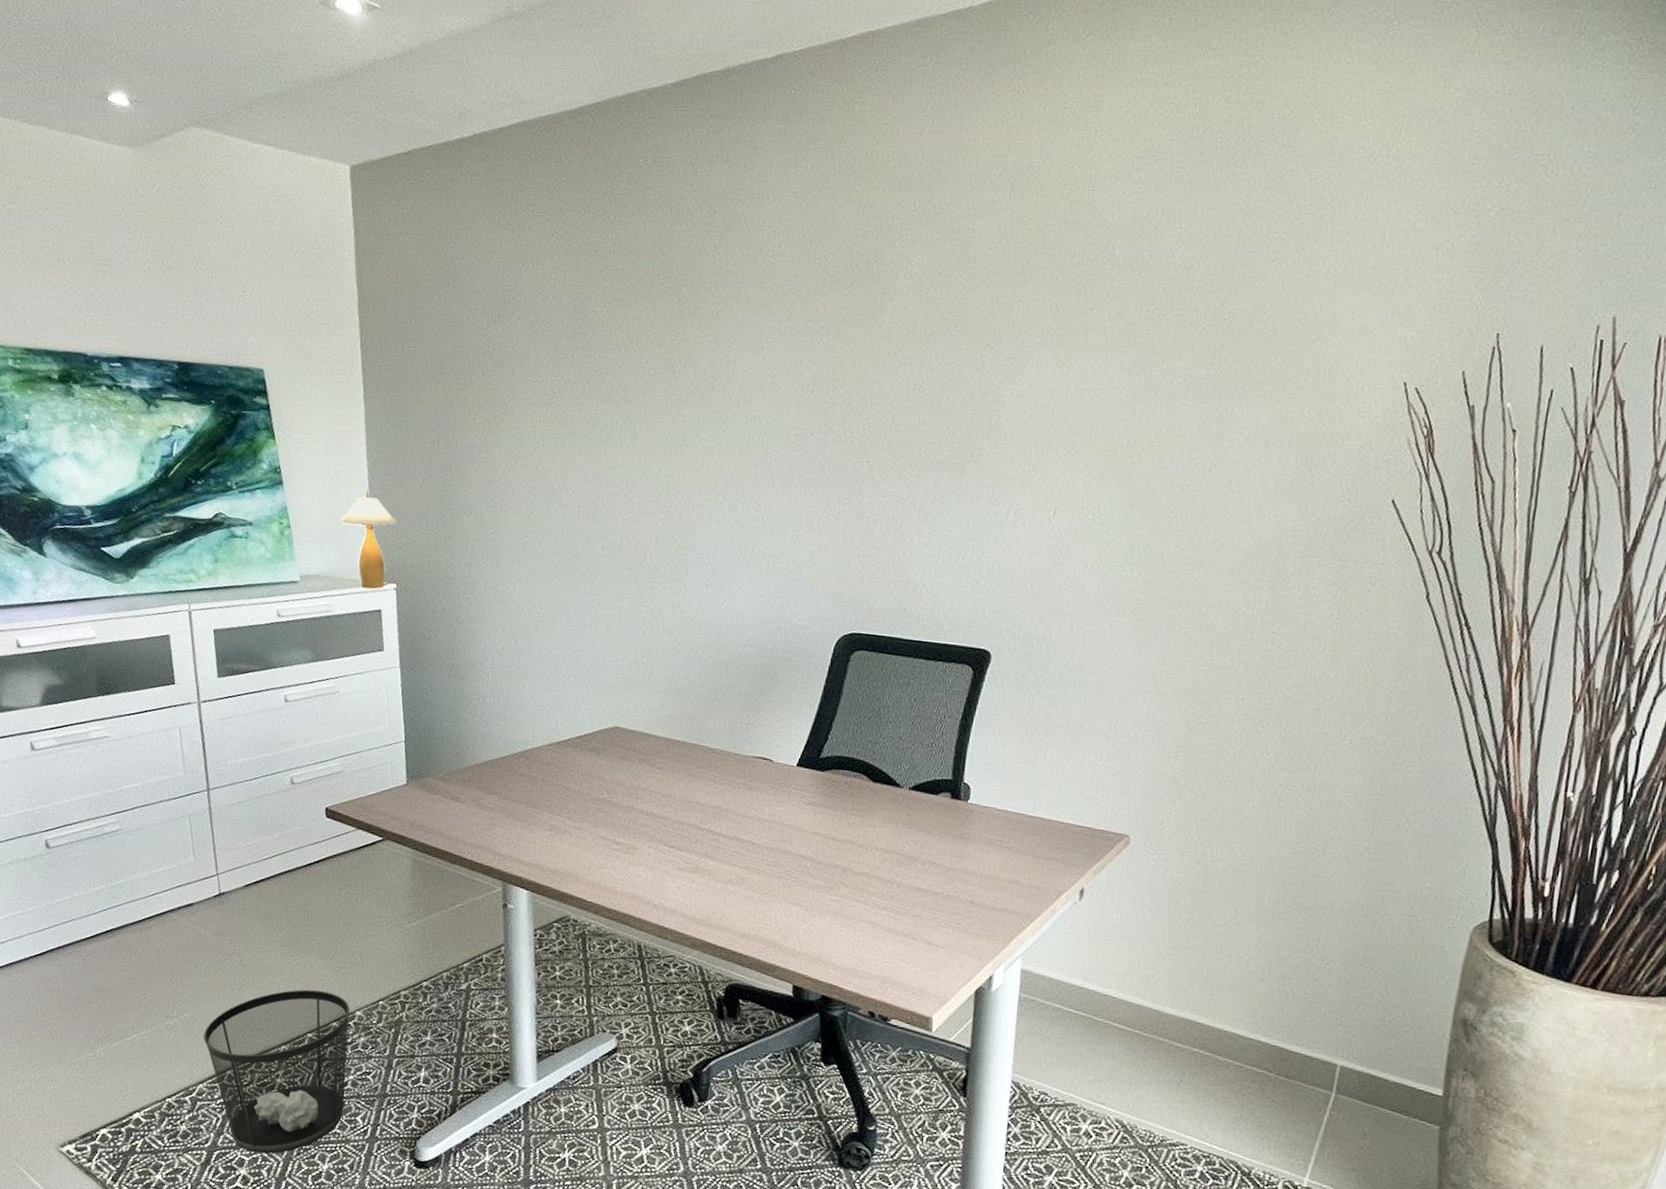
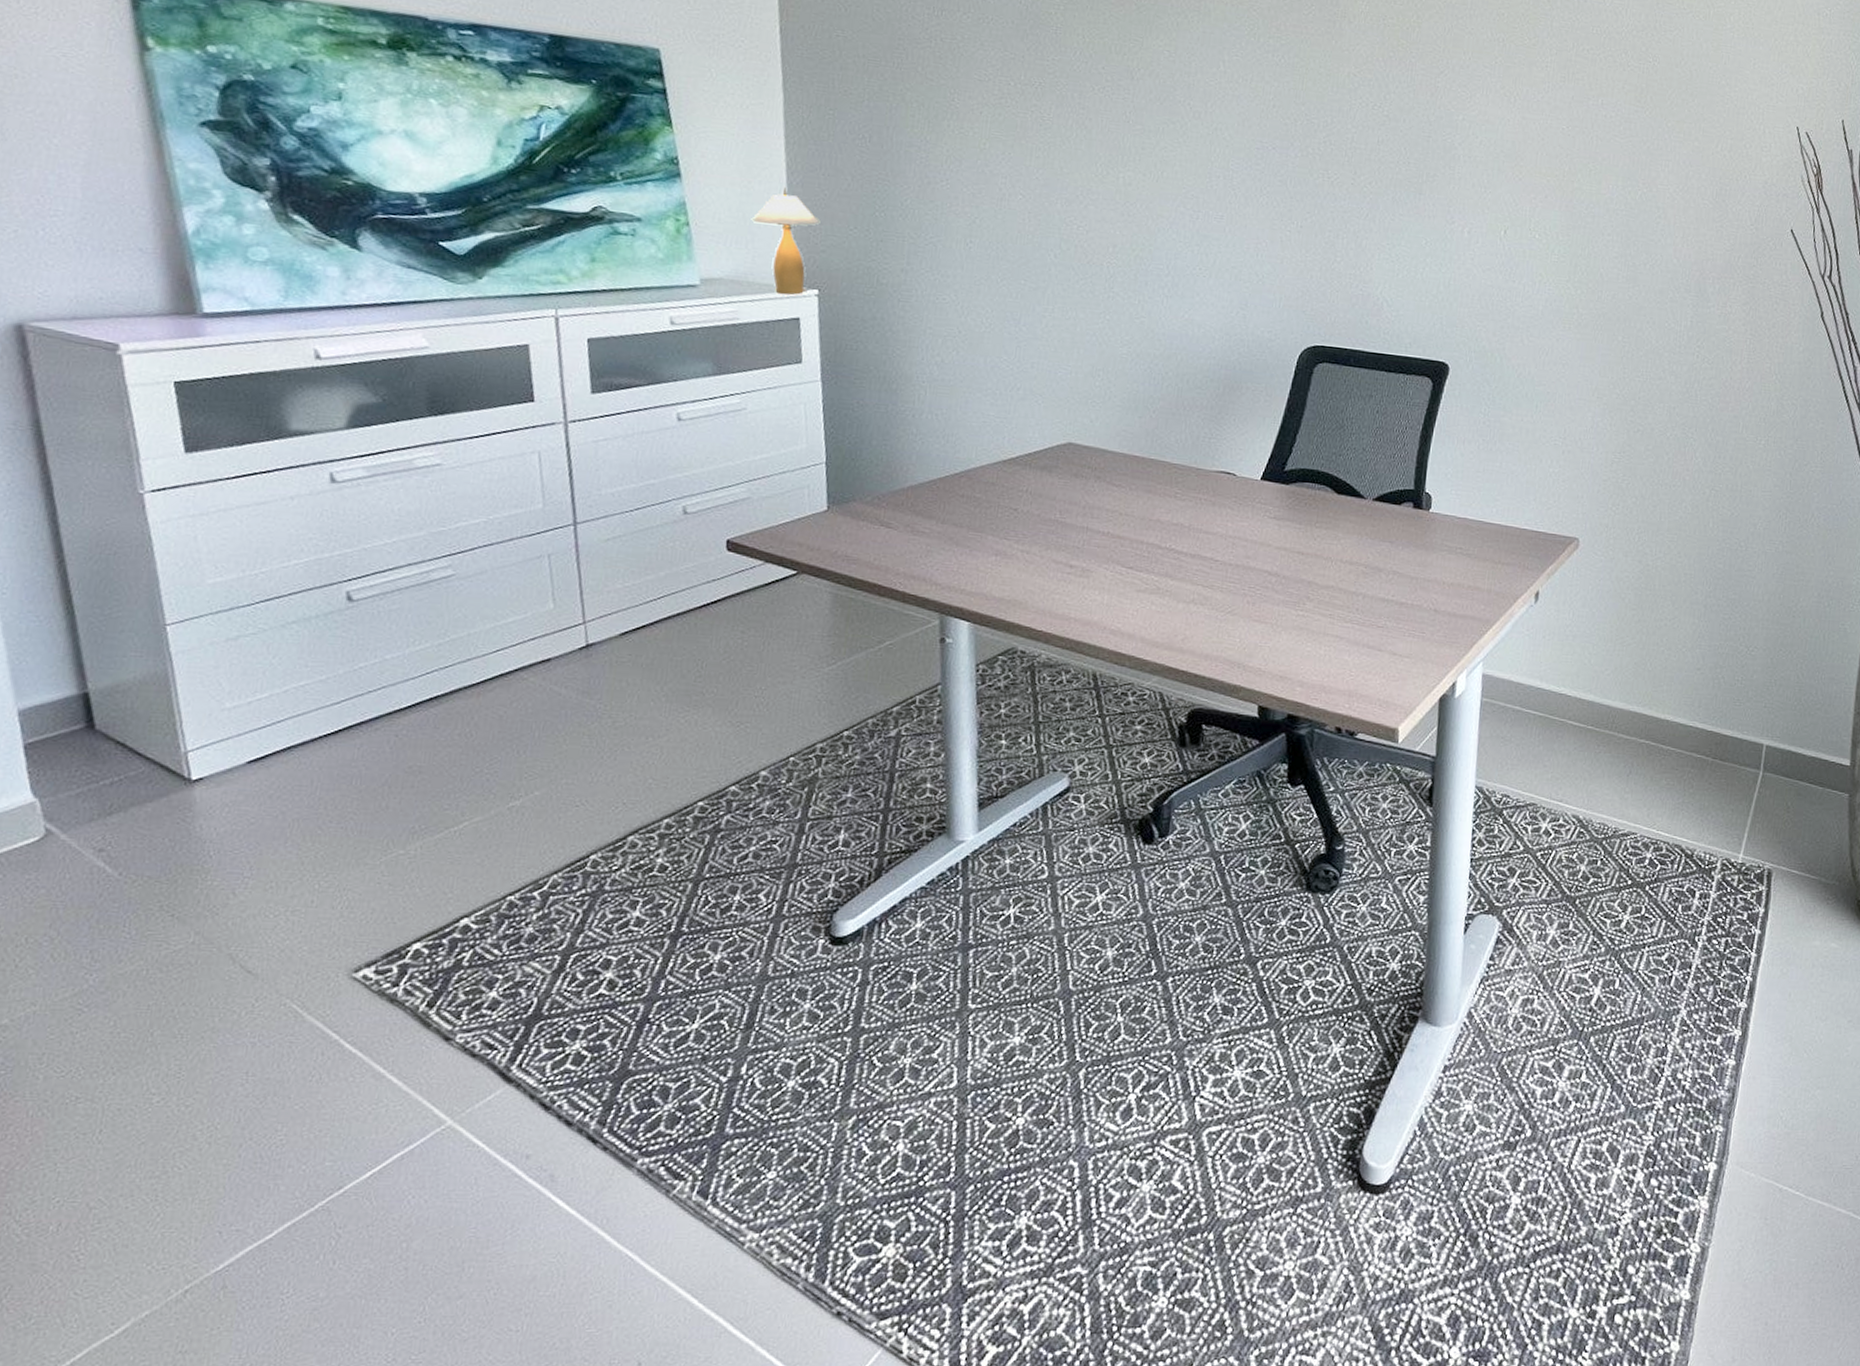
waste bin: present [203,989,350,1154] -> none [560,750,753,950]

